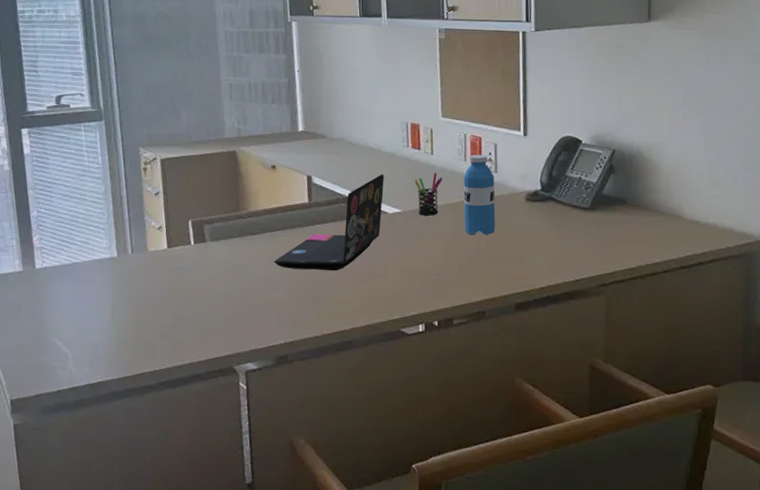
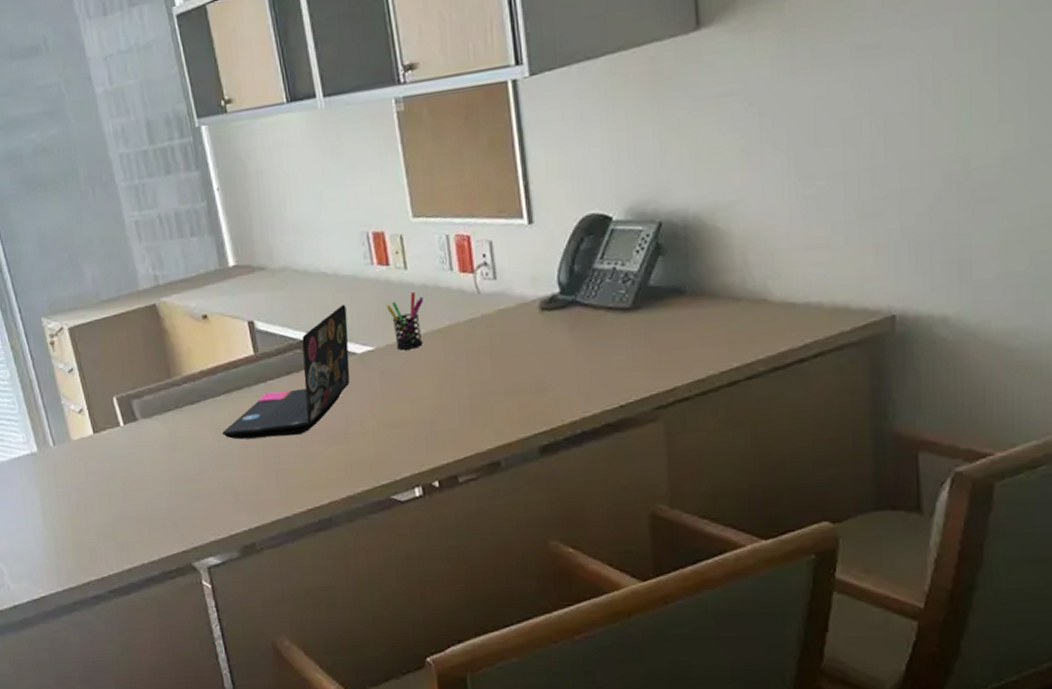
water bottle: present [463,154,496,235] -> none [450,258,502,366]

